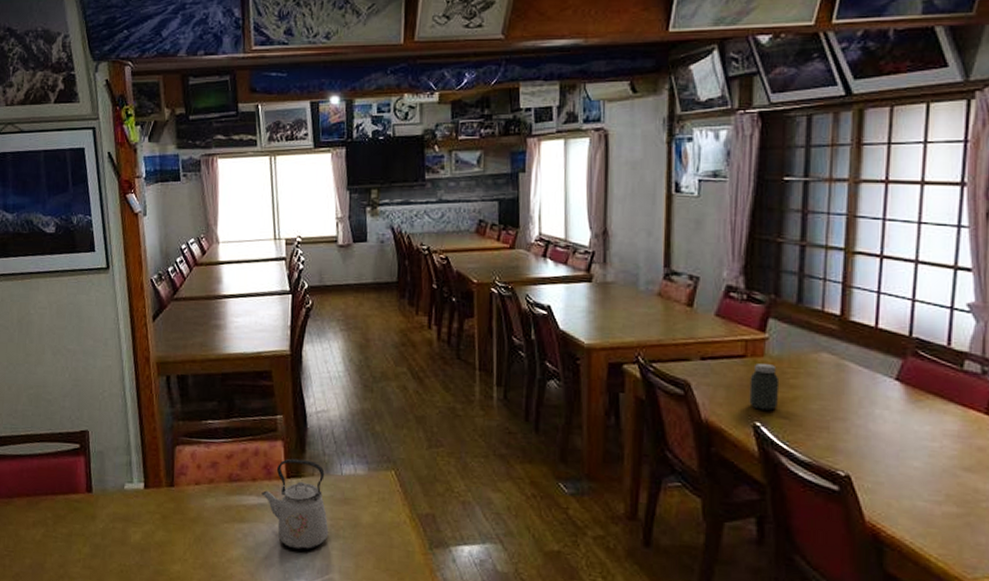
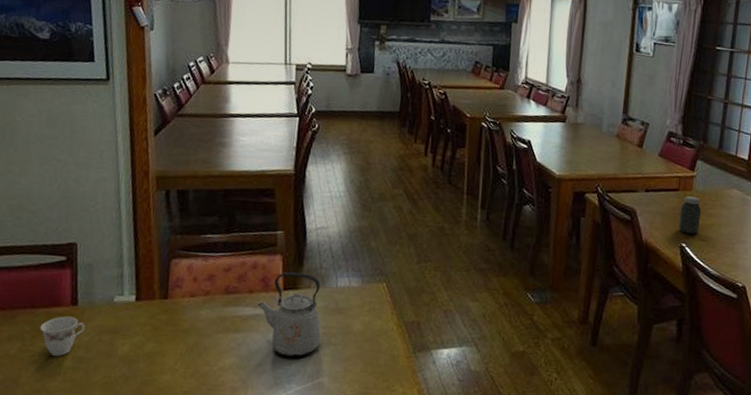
teacup: none [60,503,100,543] -> present [40,316,86,356]

